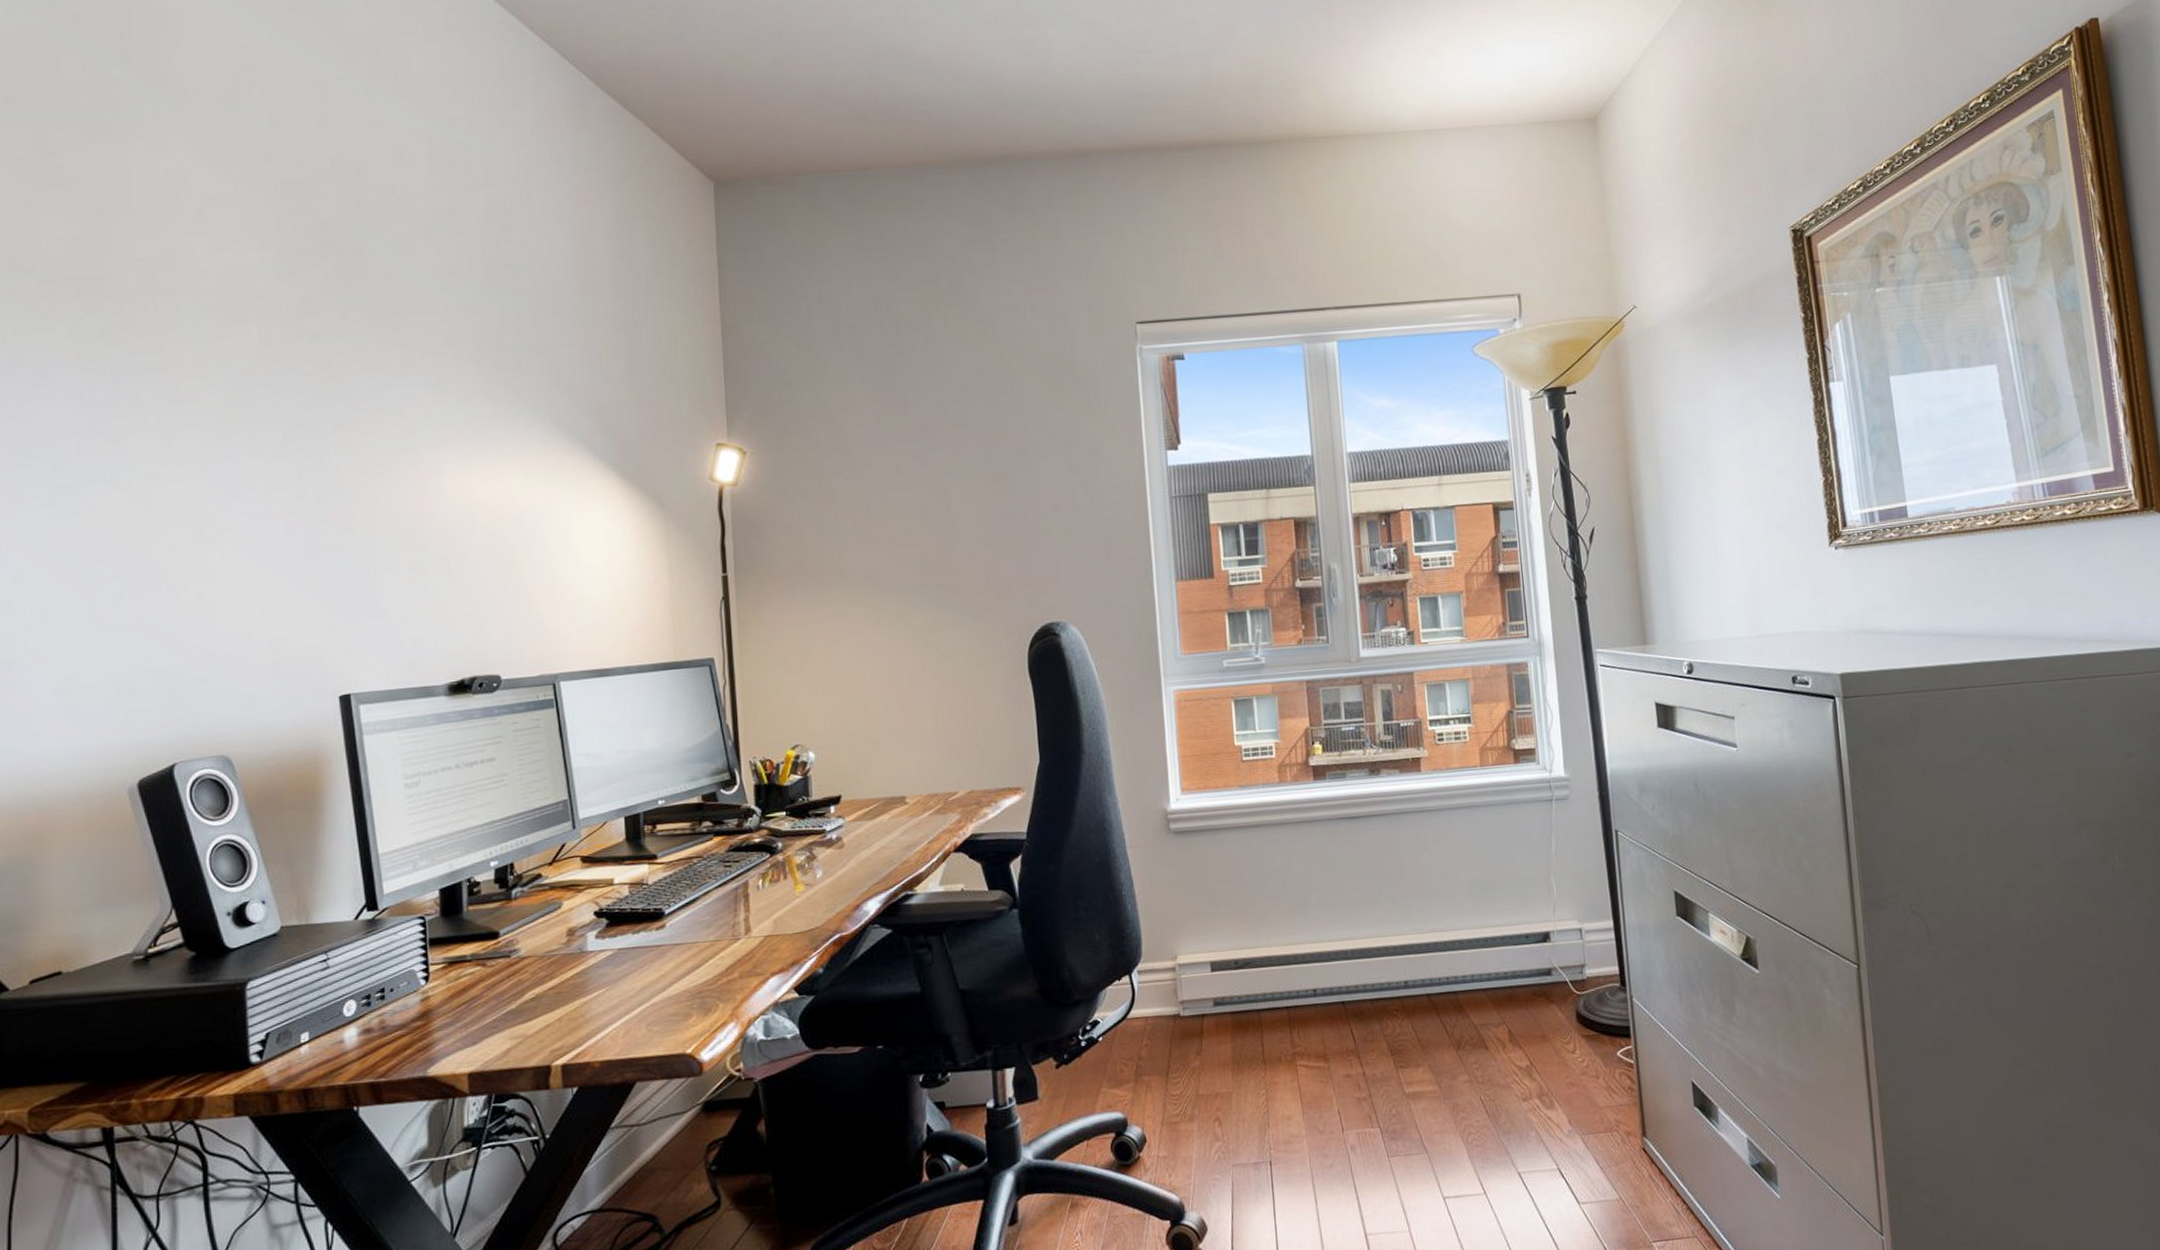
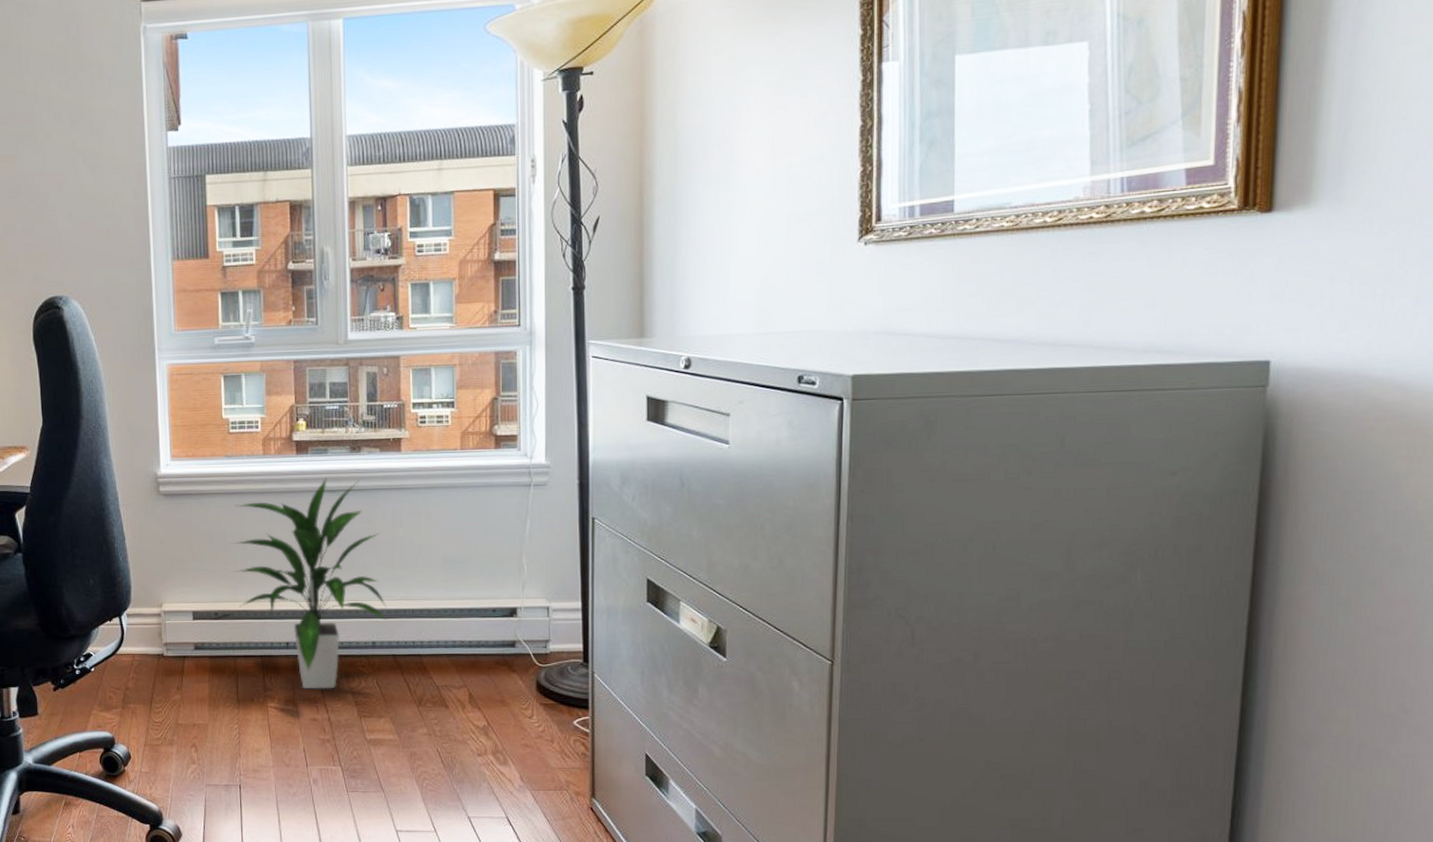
indoor plant: none [1250,804,1418,1042] -> present [232,478,387,689]

